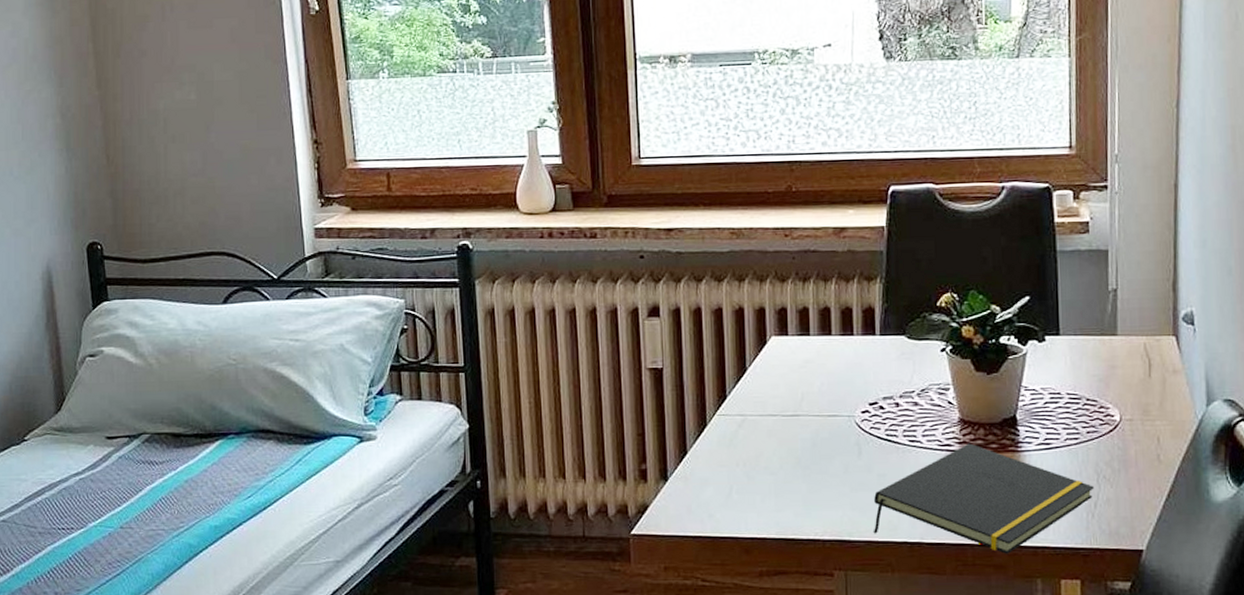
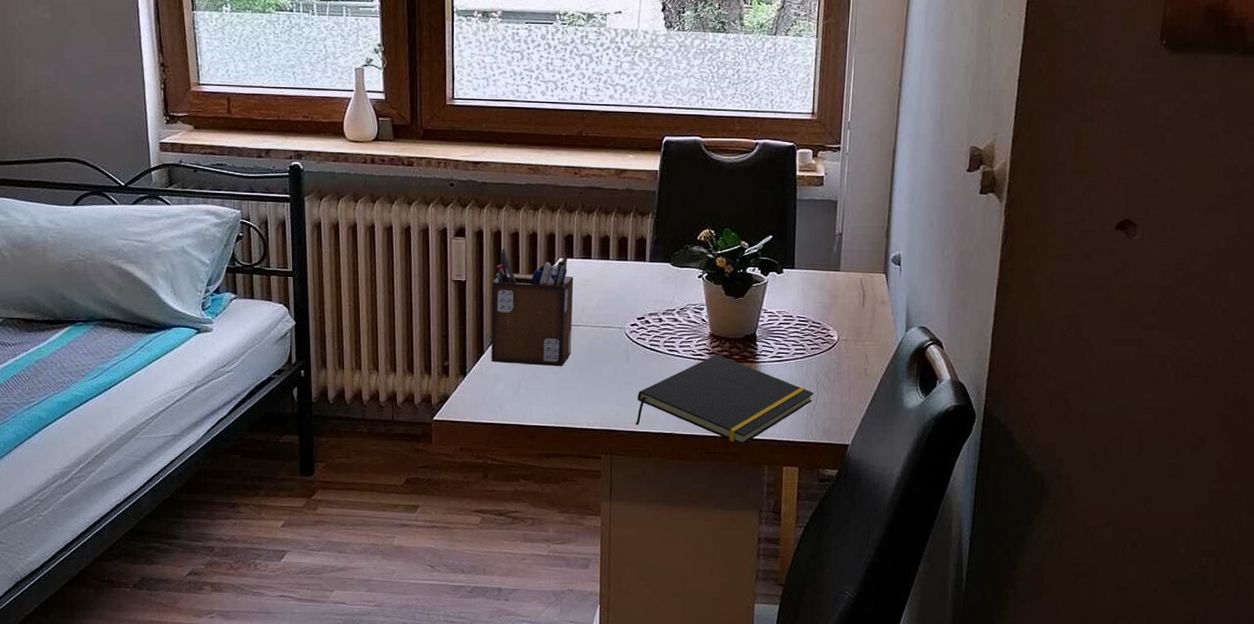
desk organizer: none [693,327,792,466] -> present [491,248,574,367]

